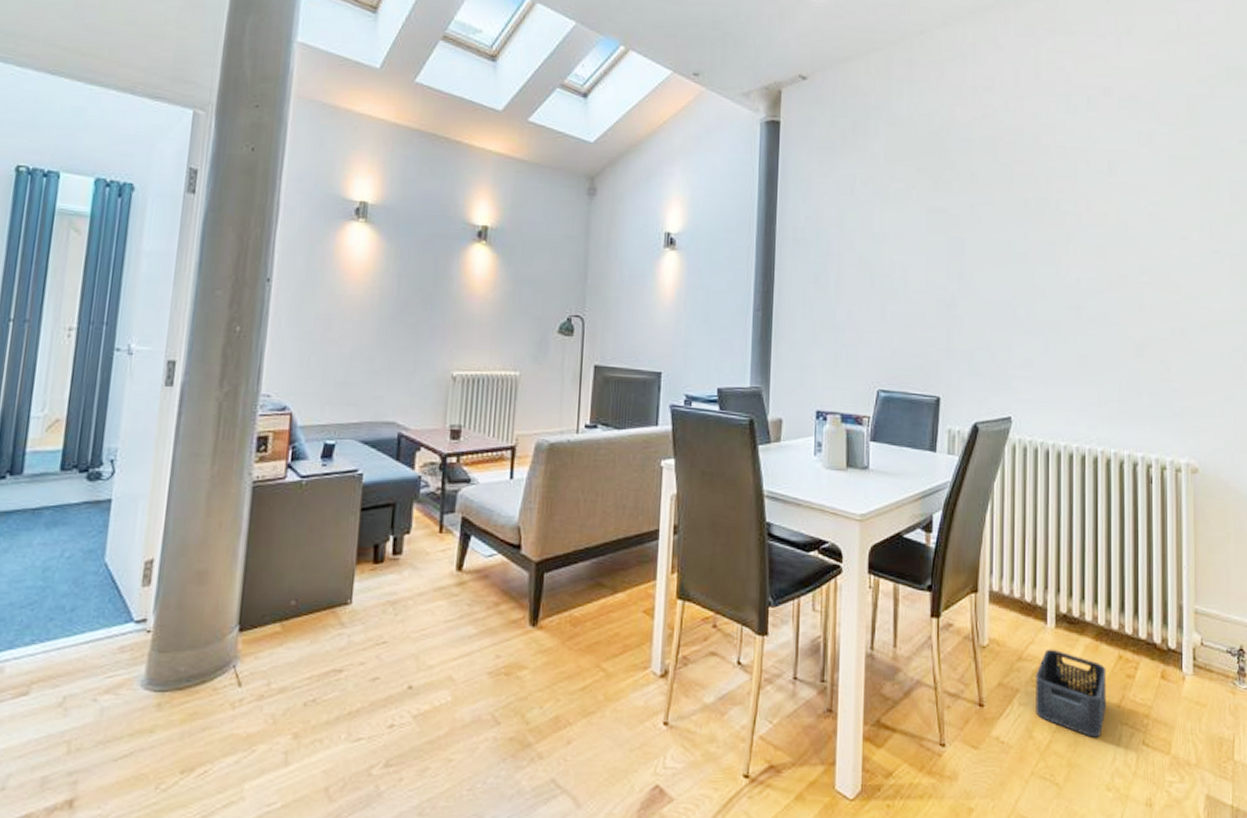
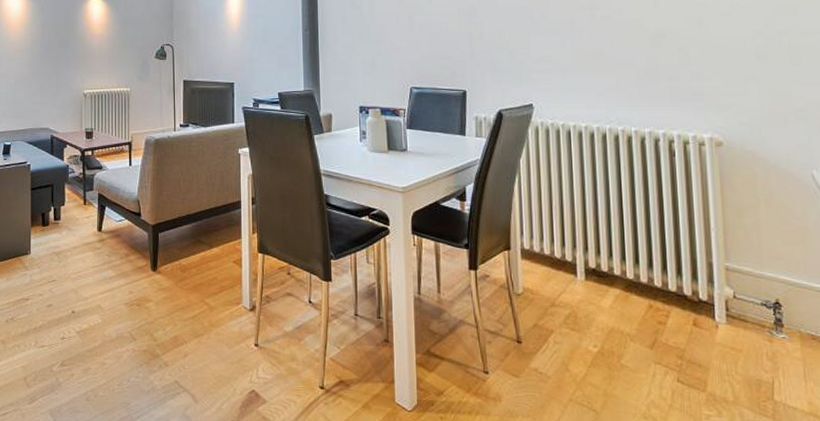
storage bin: present [1036,649,1107,738] -> none [569,297,639,374]

